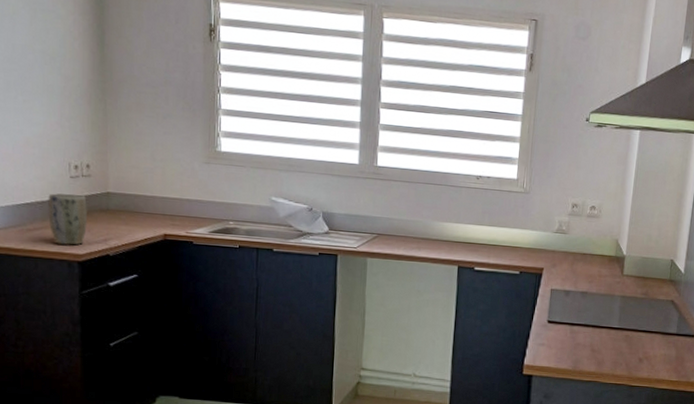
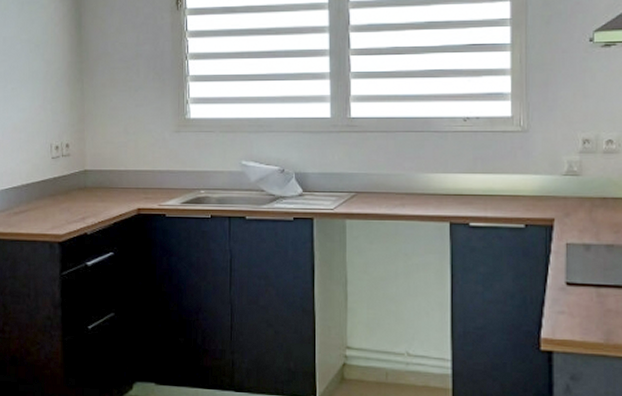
plant pot: present [48,193,87,245] -> none [32,174,67,226]

